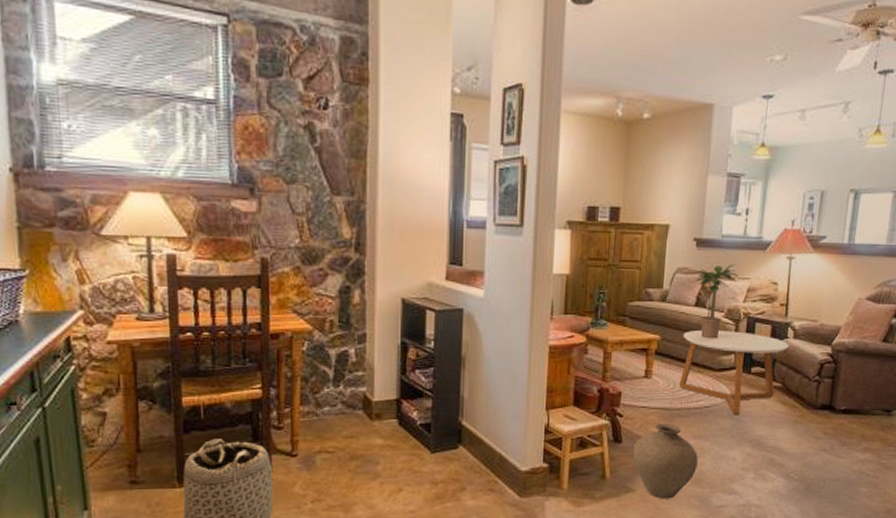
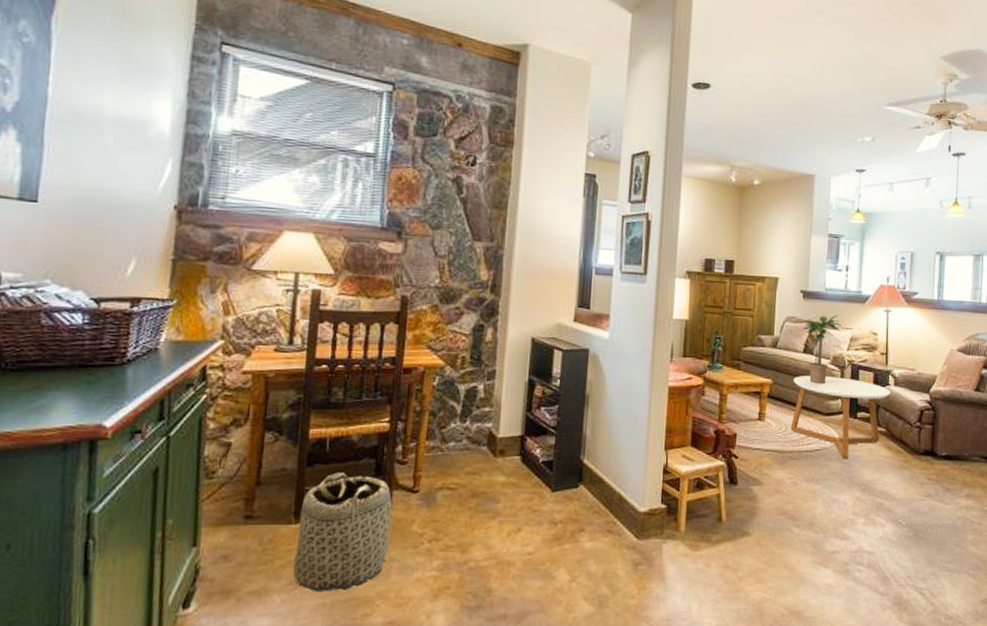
vase: present [632,423,698,499] -> none [747,465,811,544]

